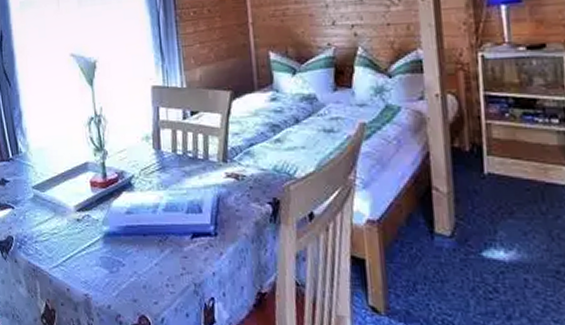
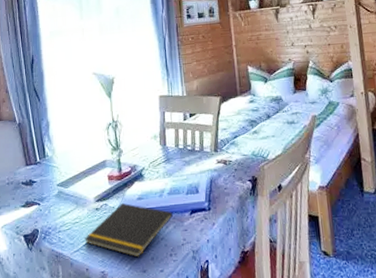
notepad: none [65,215,169,283] -> present [85,202,173,258]

